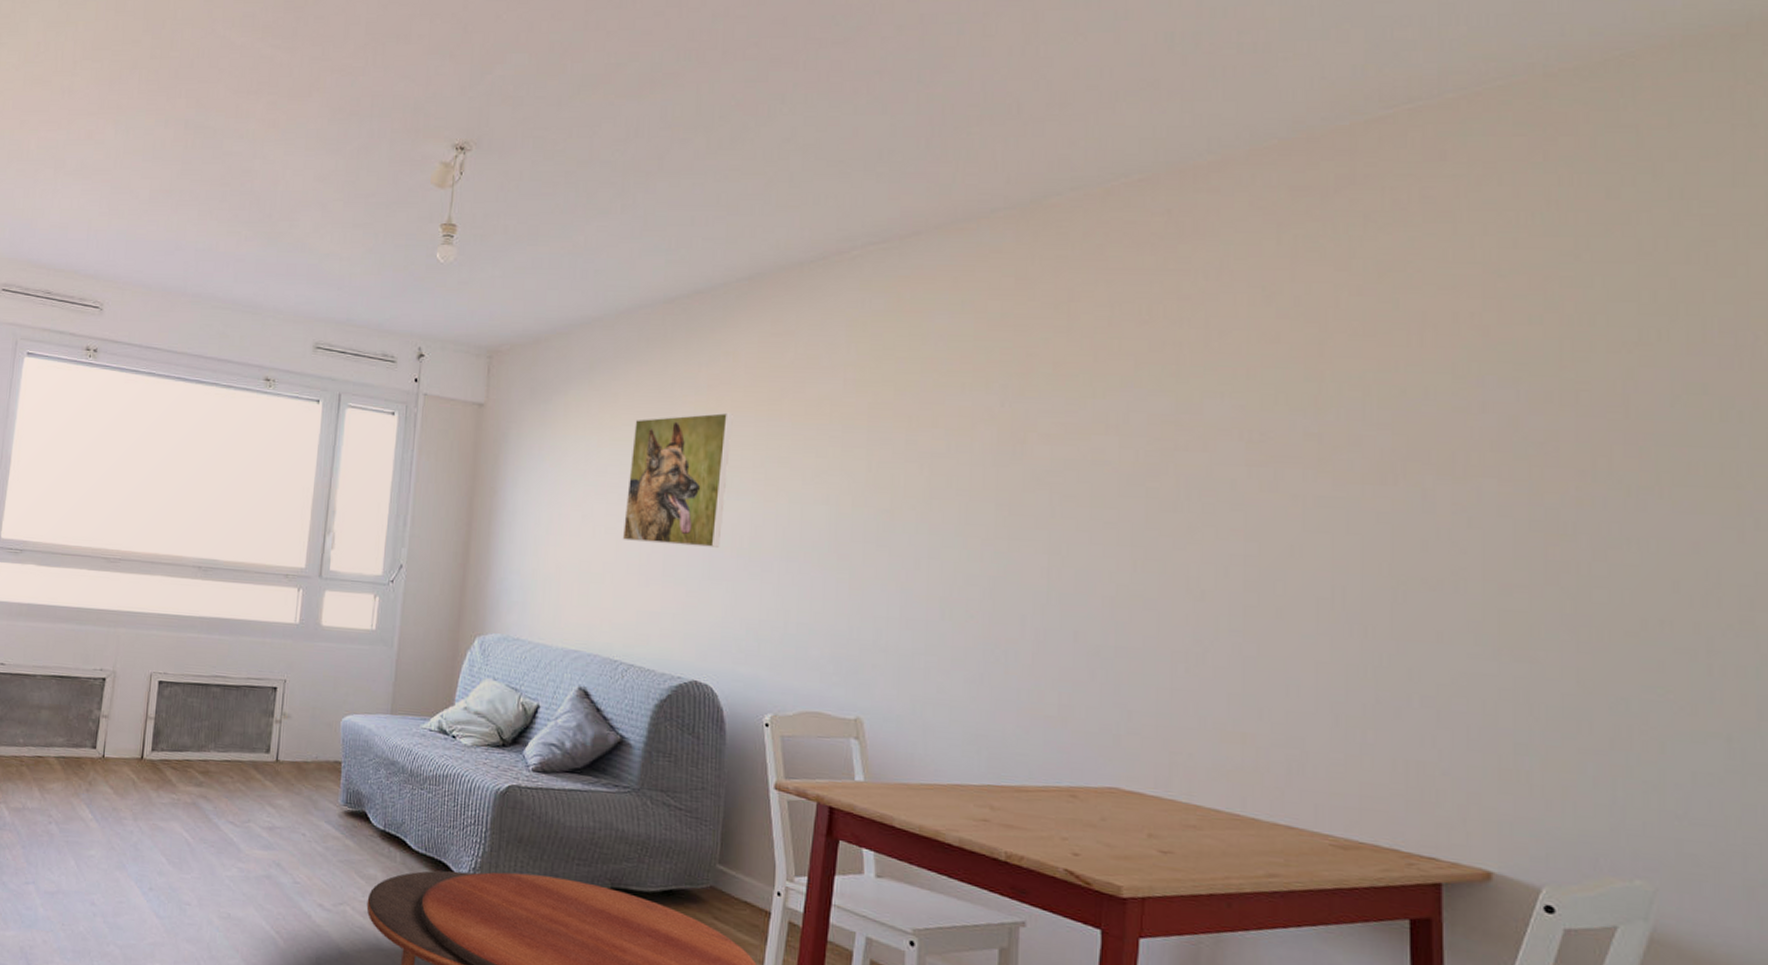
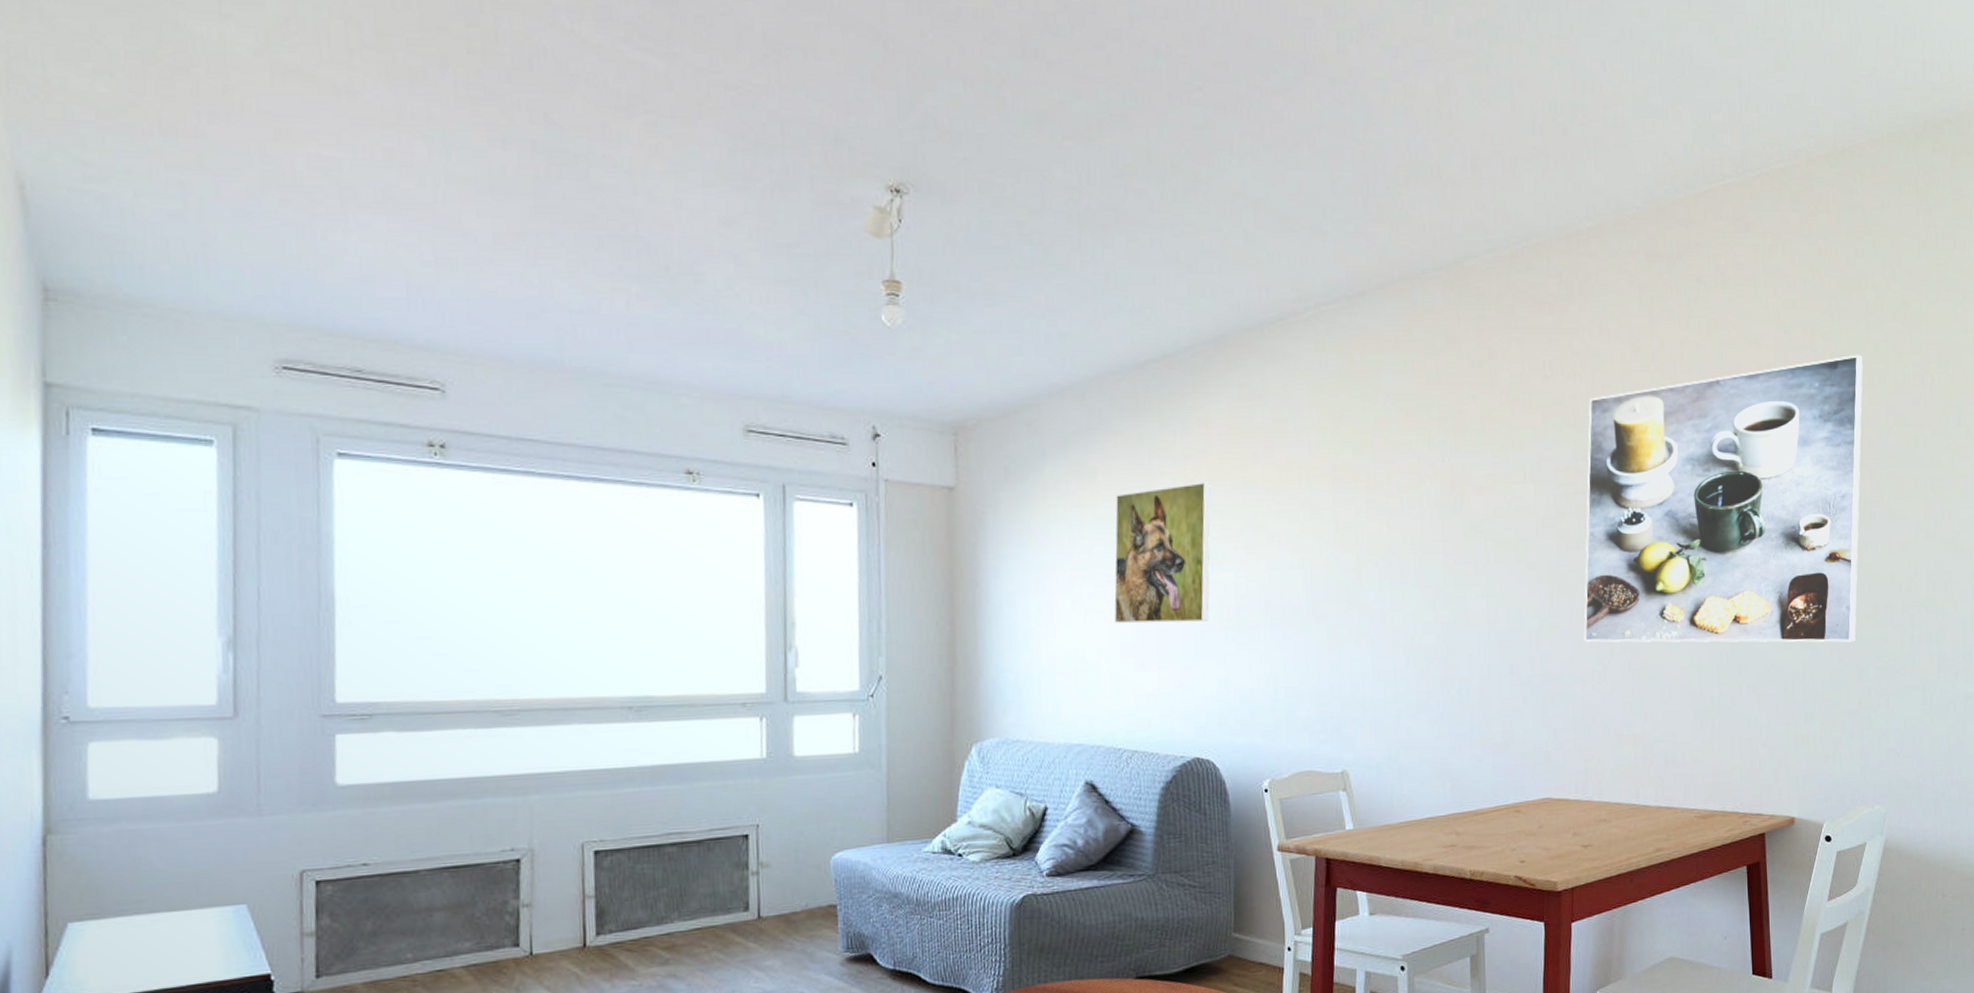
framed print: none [1177,304,1630,662] -> present [1583,354,1863,643]

